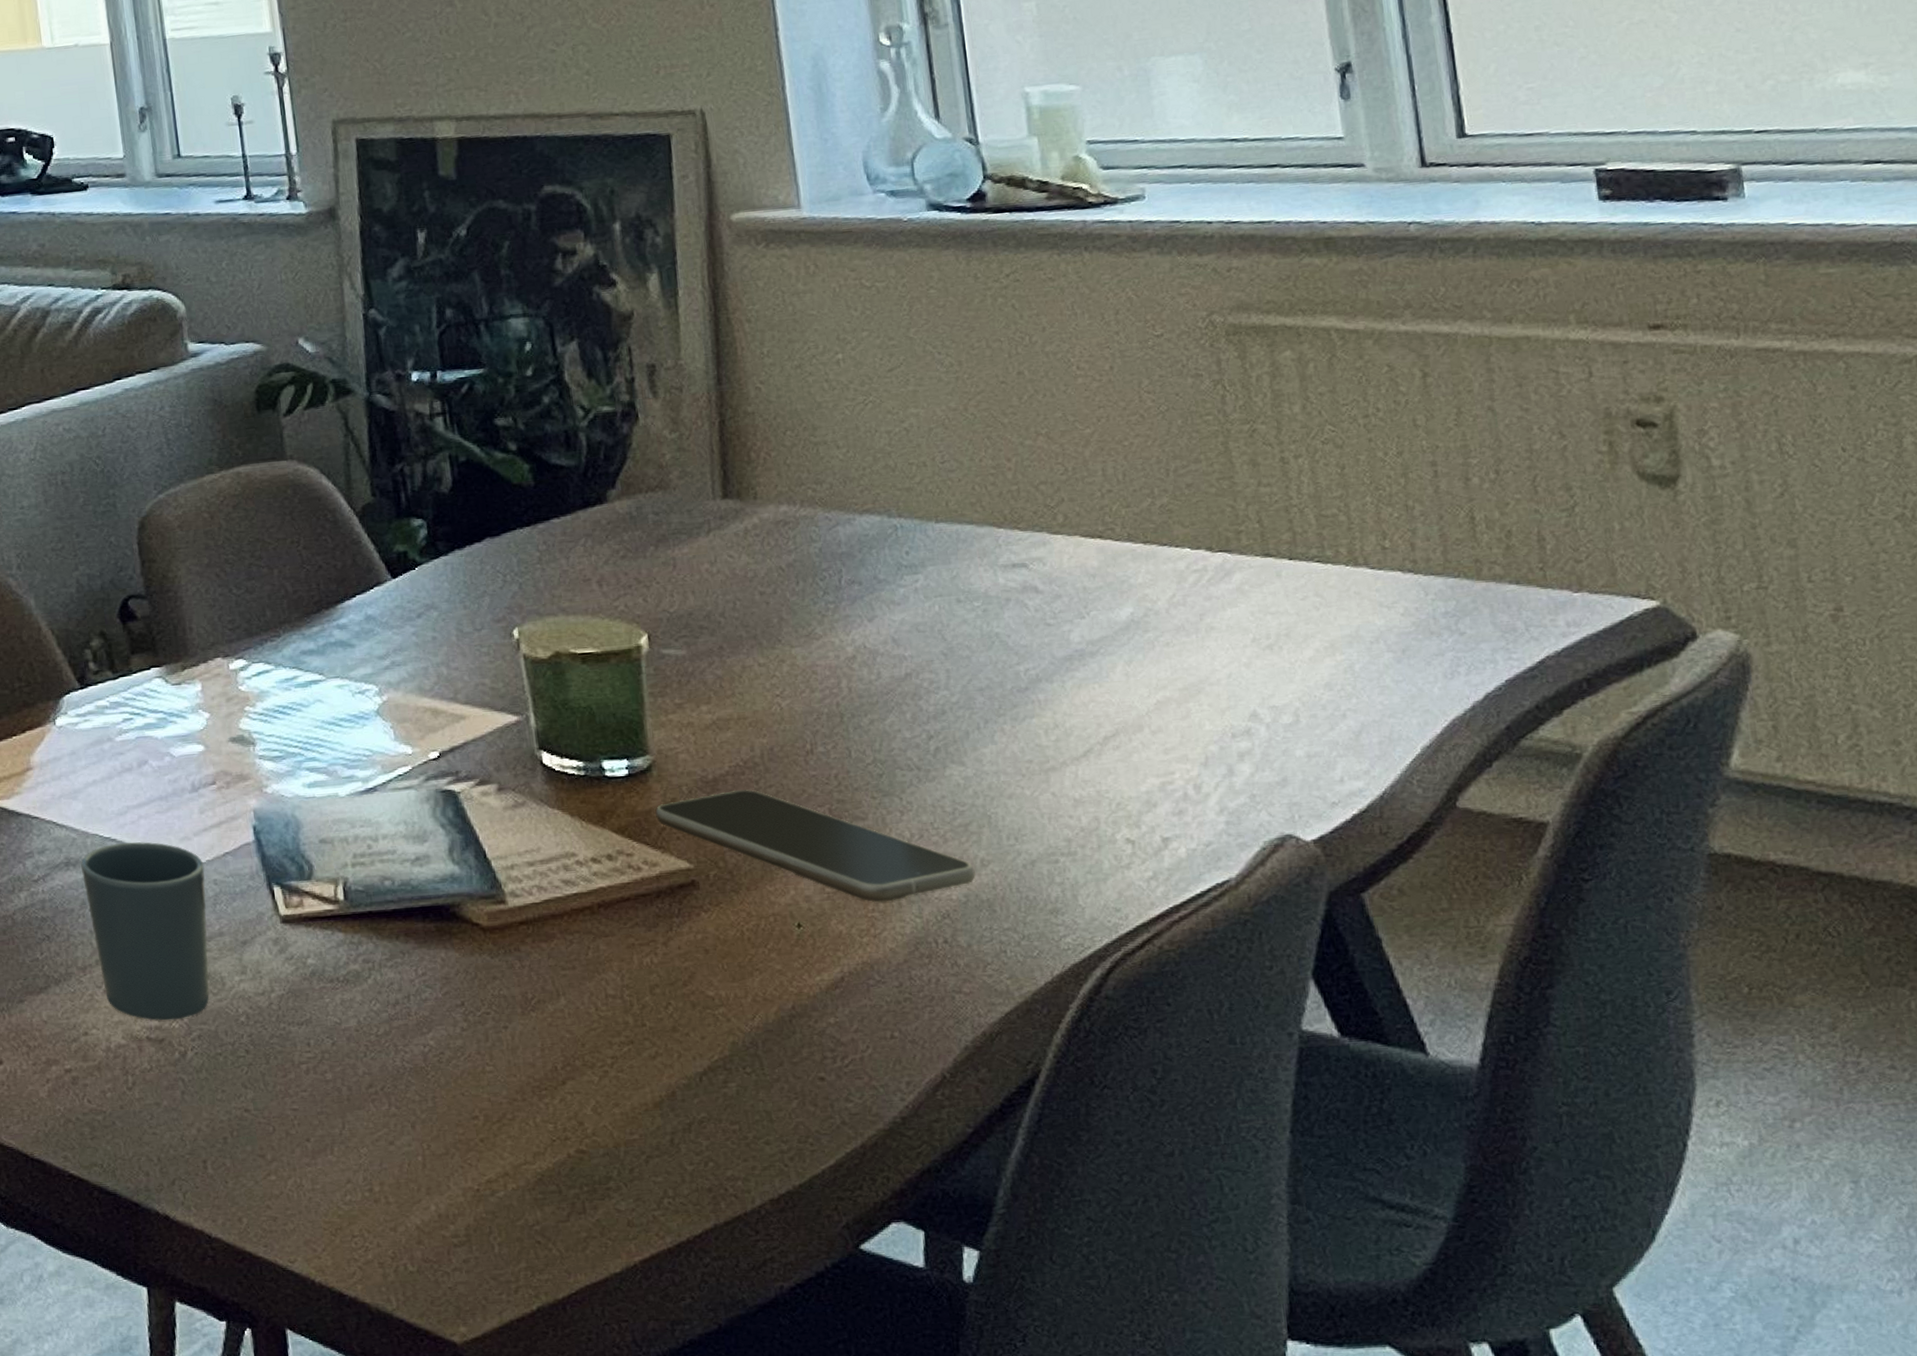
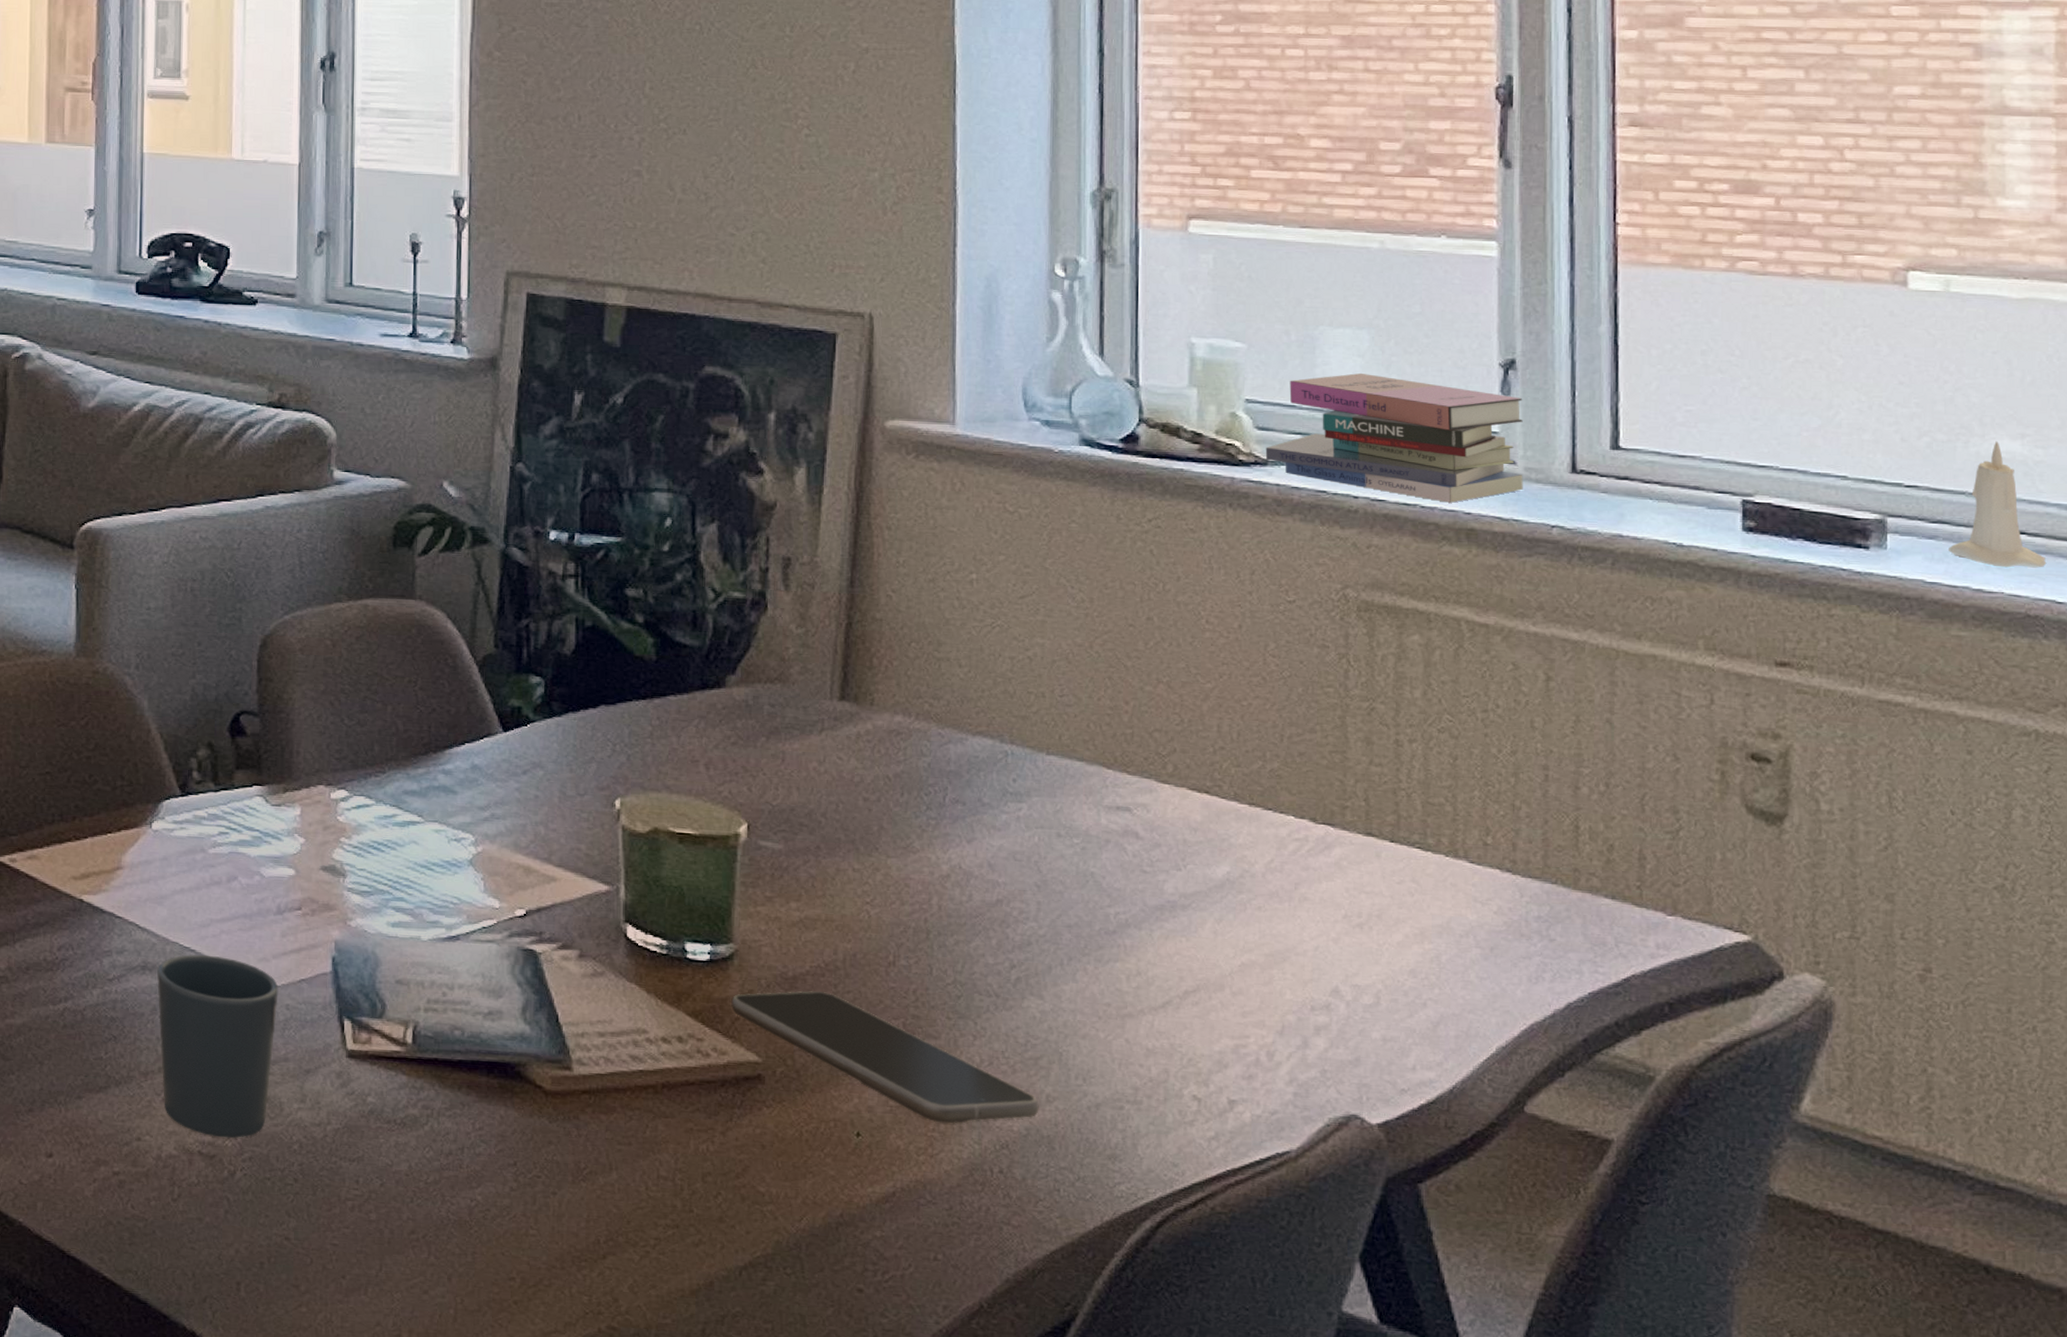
books: none [1113,97,1375,215] -> present [1265,372,1523,503]
candle: none [1806,74,1906,200] -> present [1949,441,2047,568]

